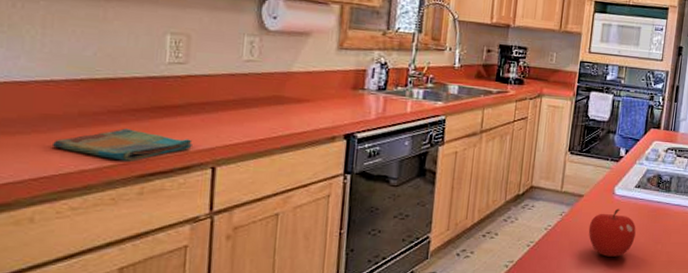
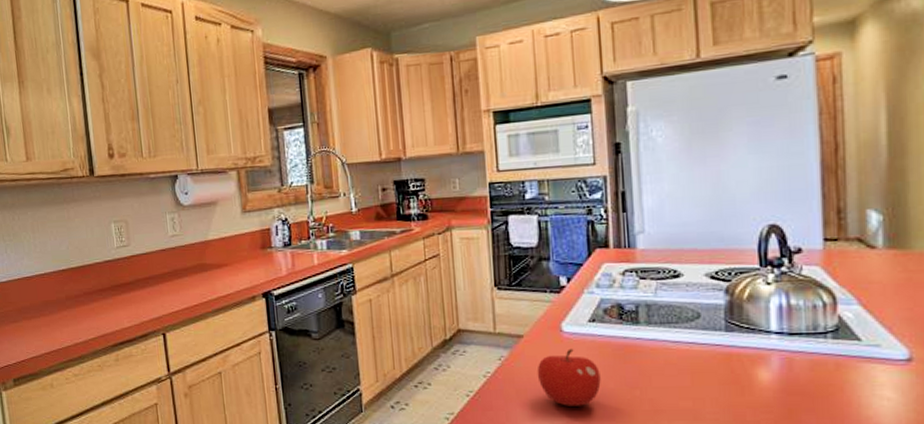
dish towel: present [51,128,194,161] -> none [53,306,147,334]

